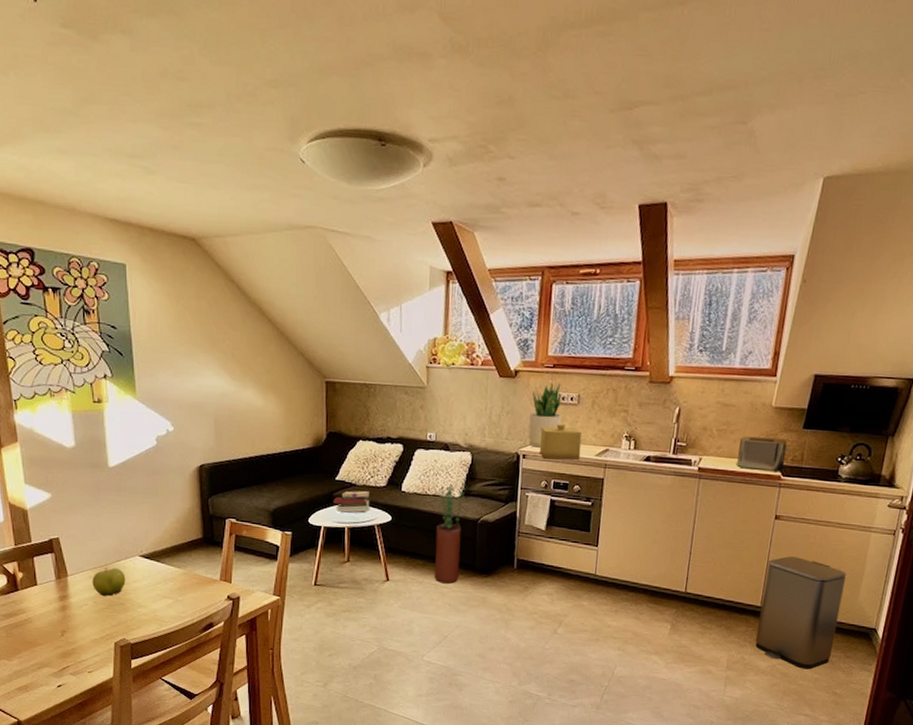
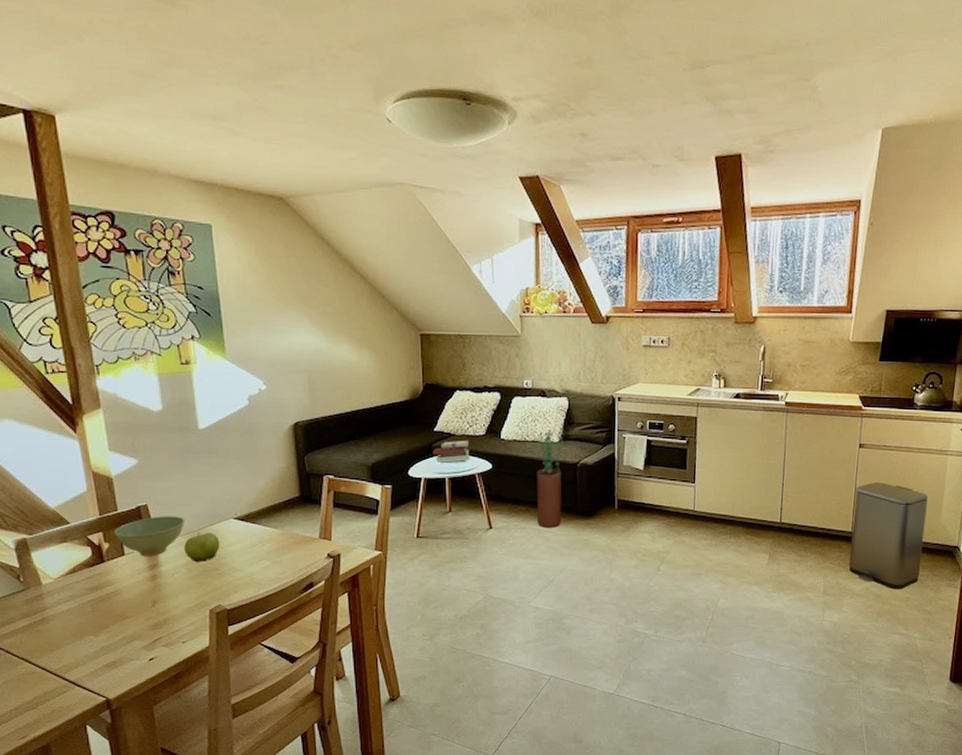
bowl: none [27,549,94,588] -> present [113,516,186,556]
planter: present [528,382,563,448] -> none [622,326,654,390]
canister: present [539,423,582,461] -> none [633,365,674,402]
toaster: present [736,436,789,472] -> none [820,370,868,403]

